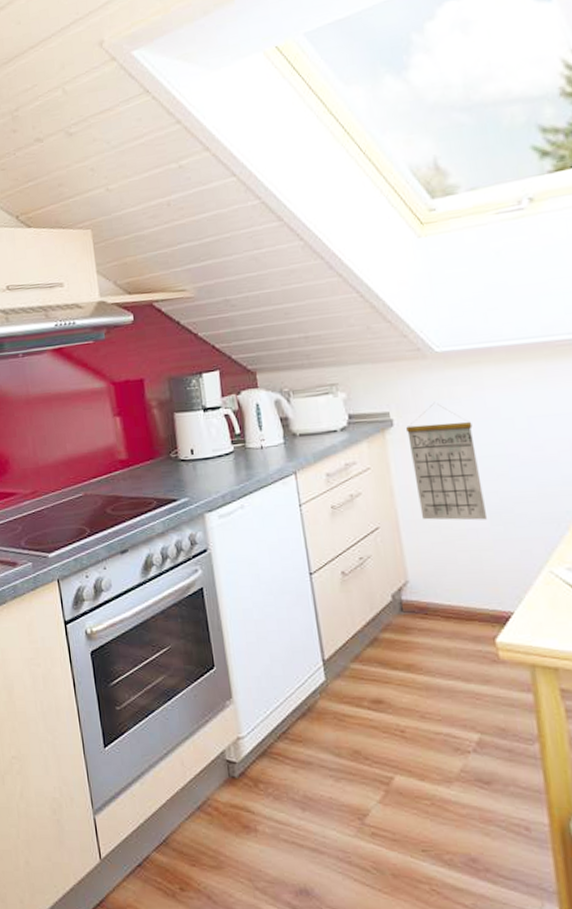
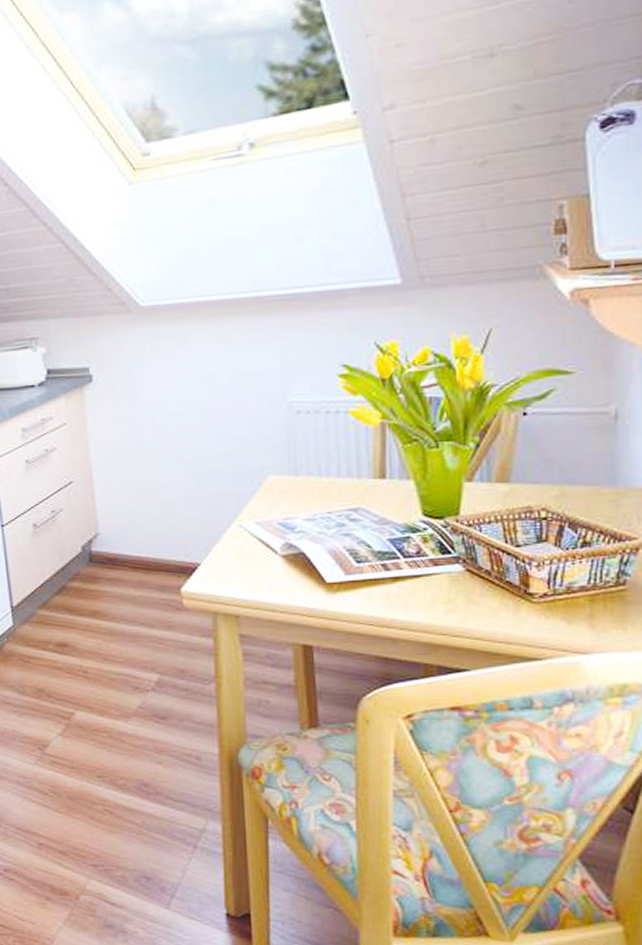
calendar: present [406,403,488,521] -> none [106,359,182,476]

